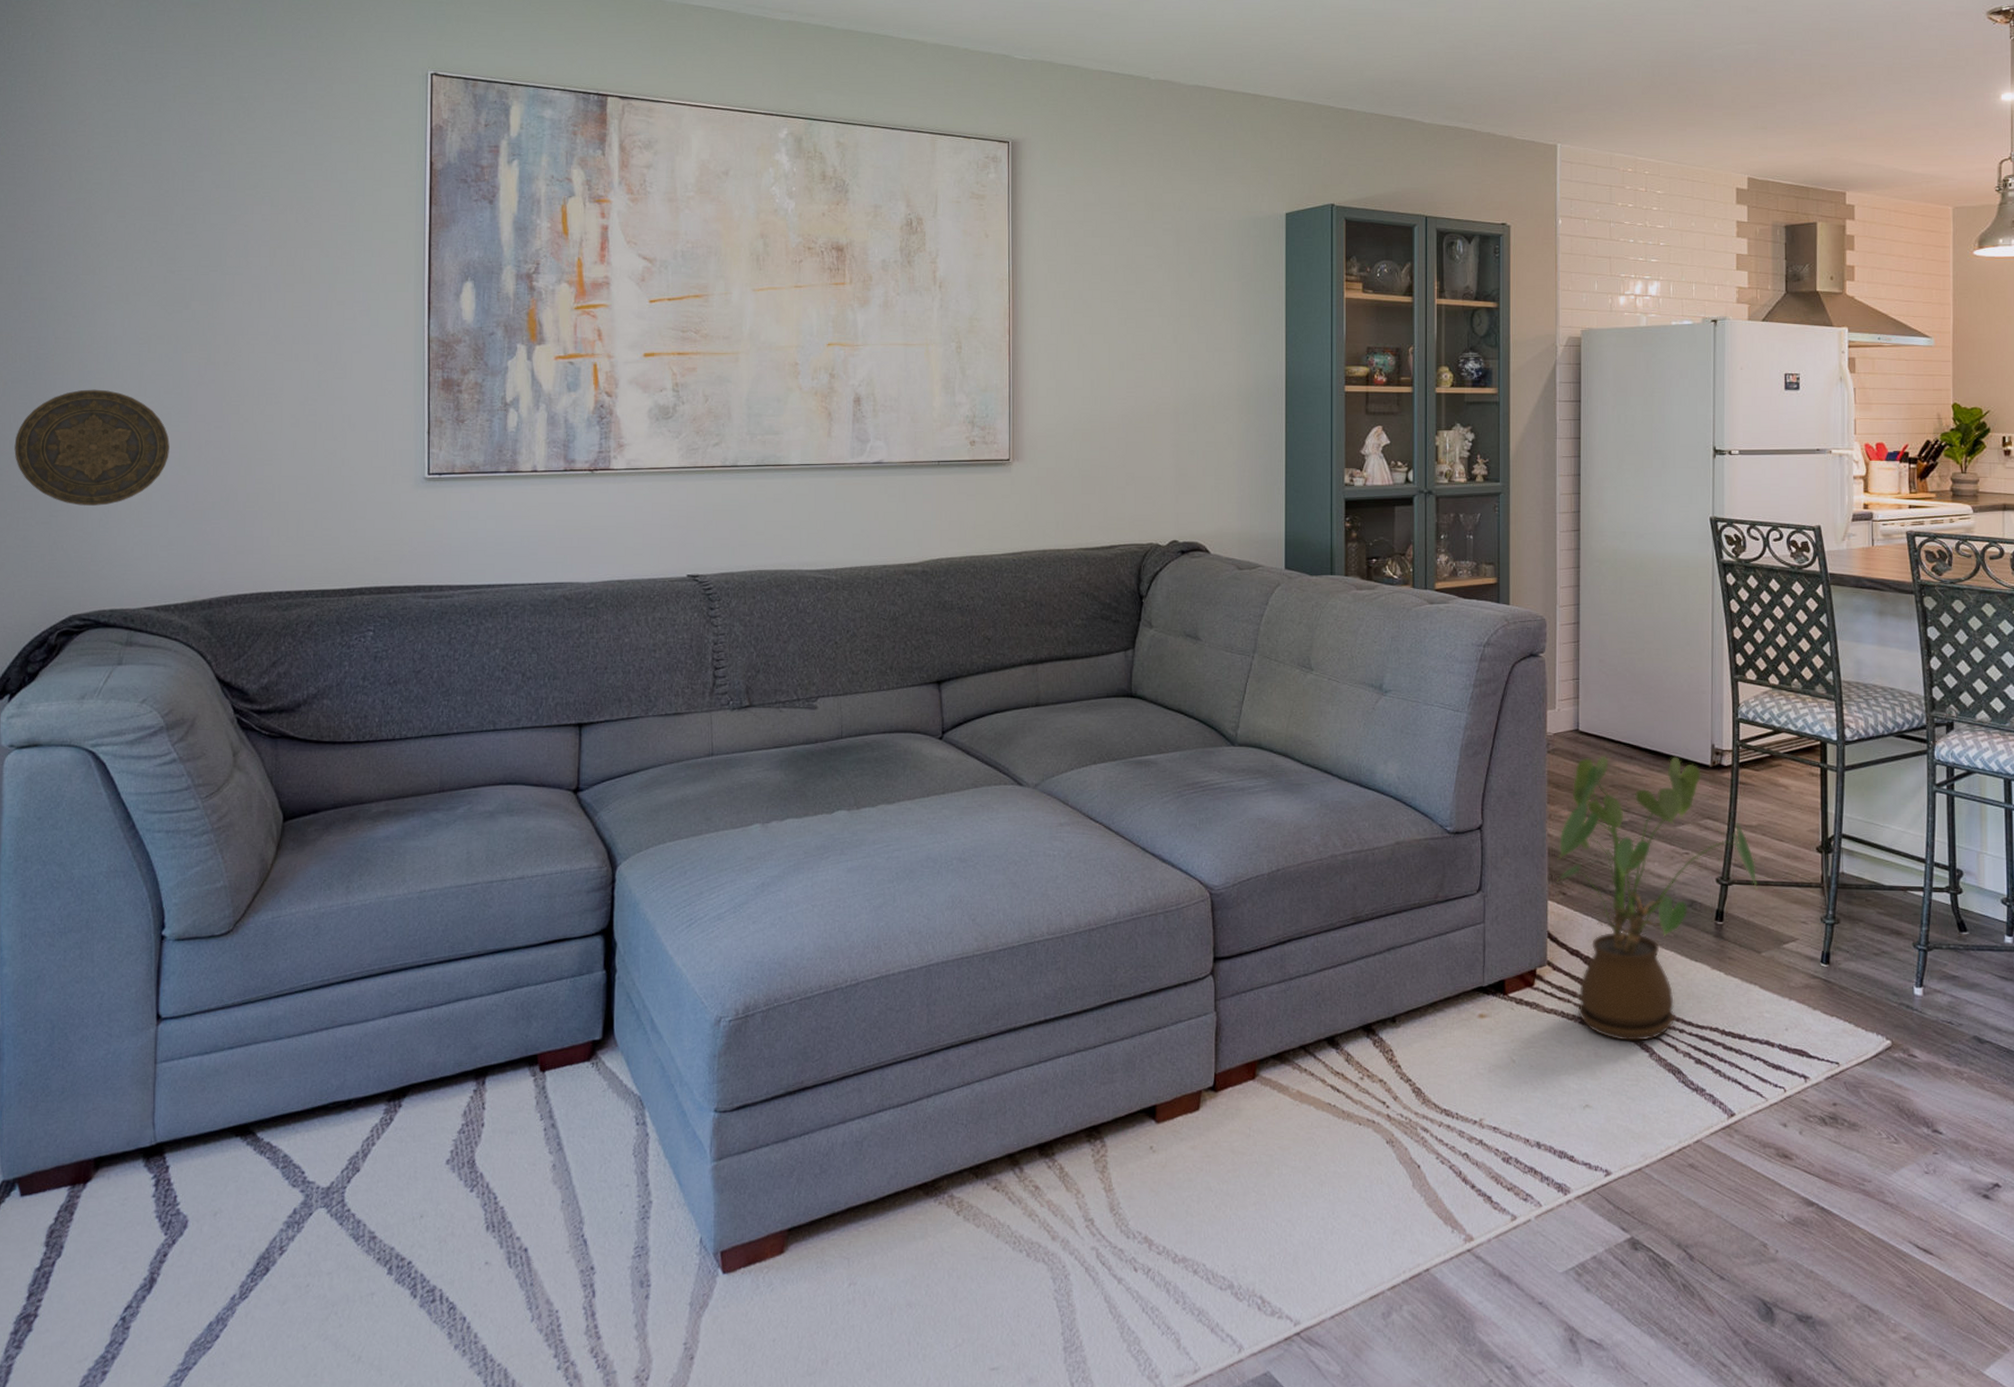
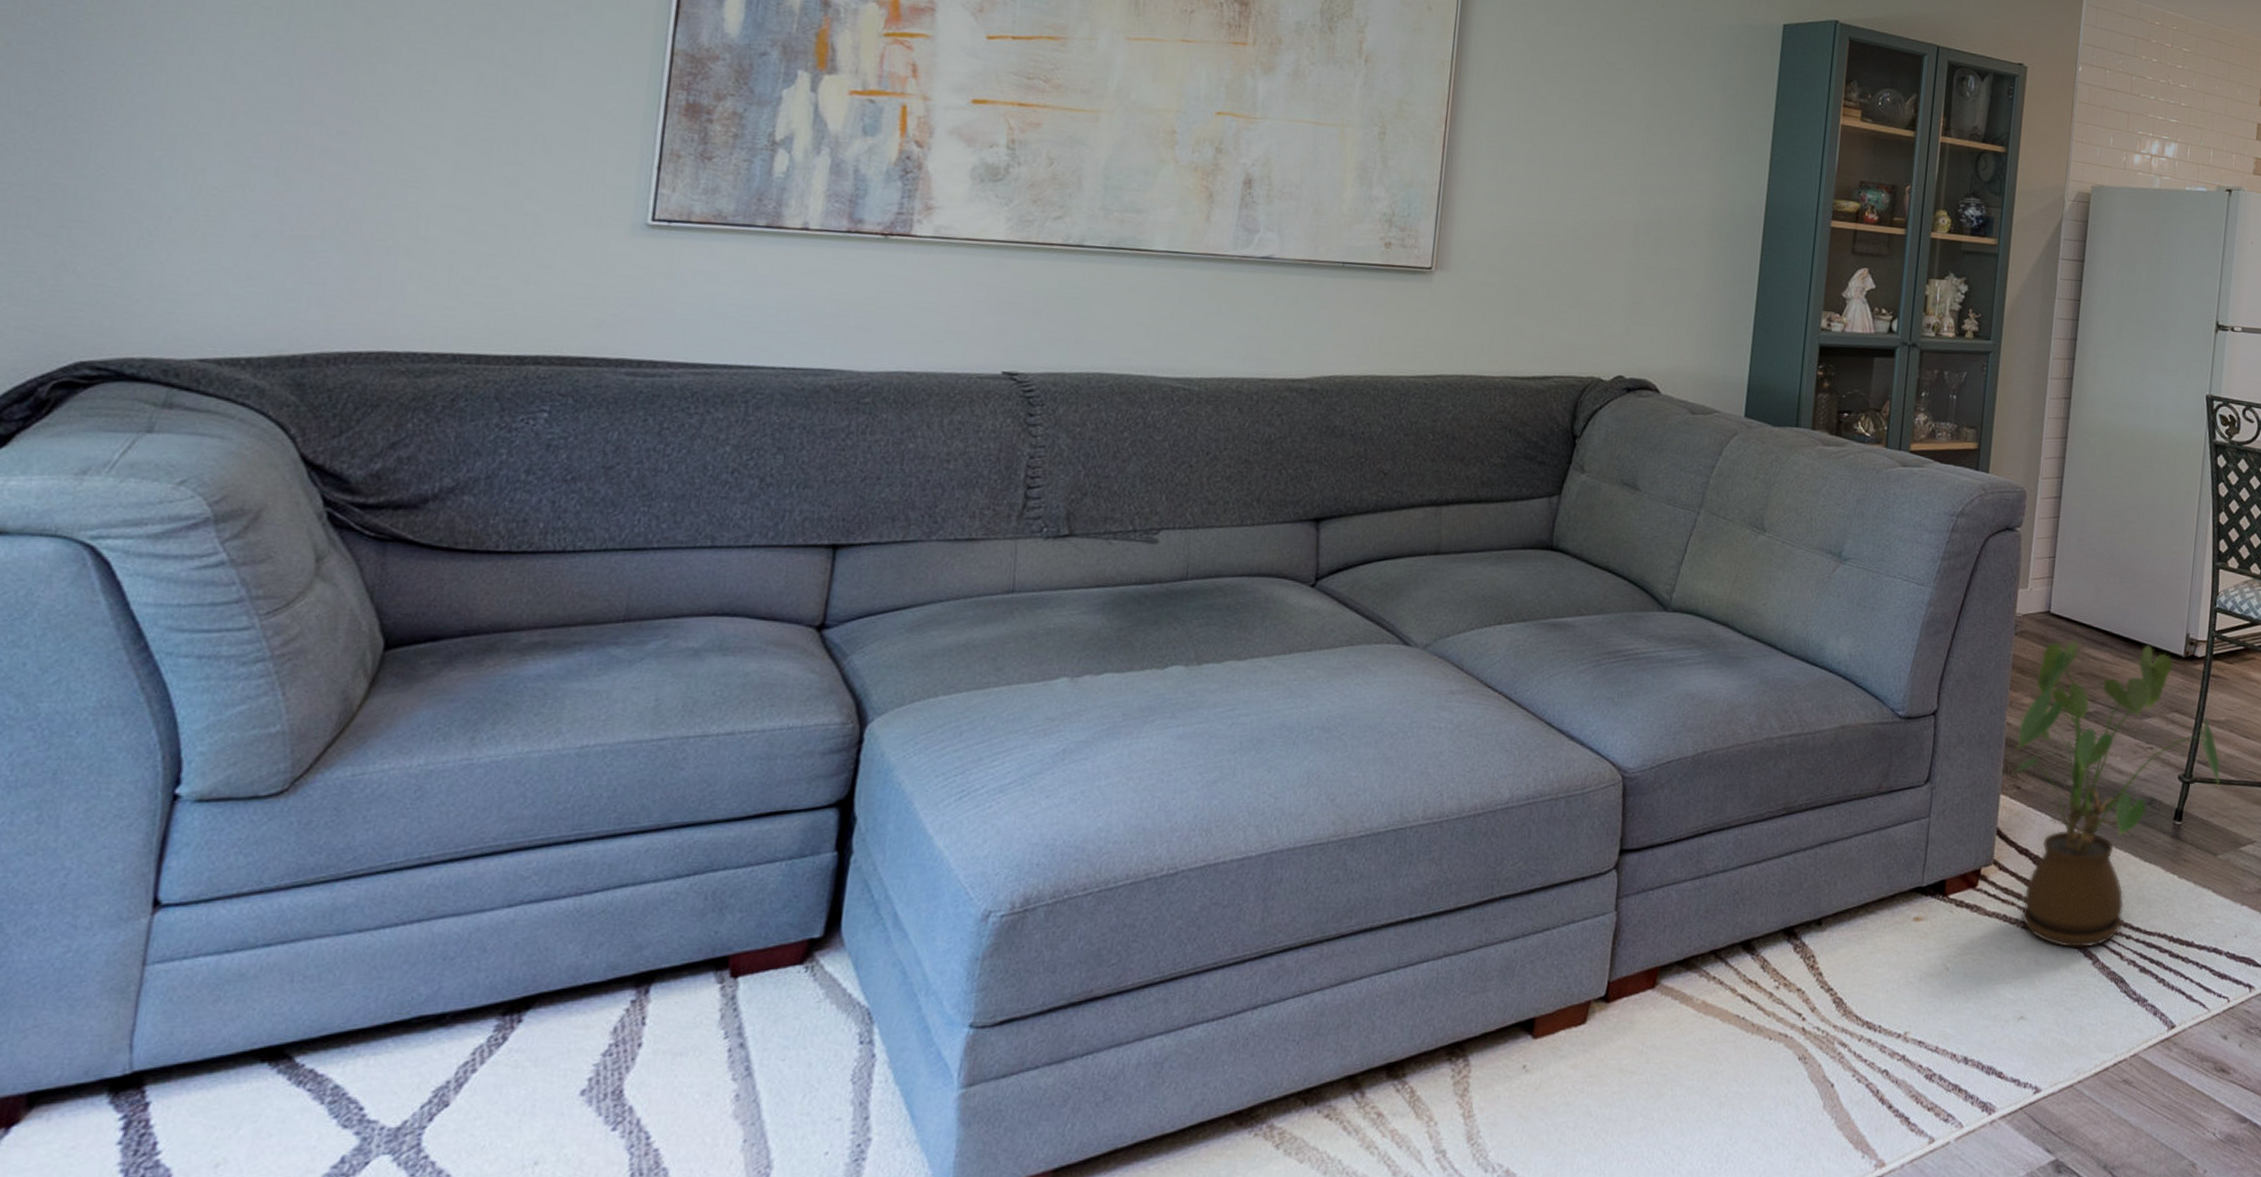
decorative plate: present [14,389,170,506] -> none [10,64,265,220]

